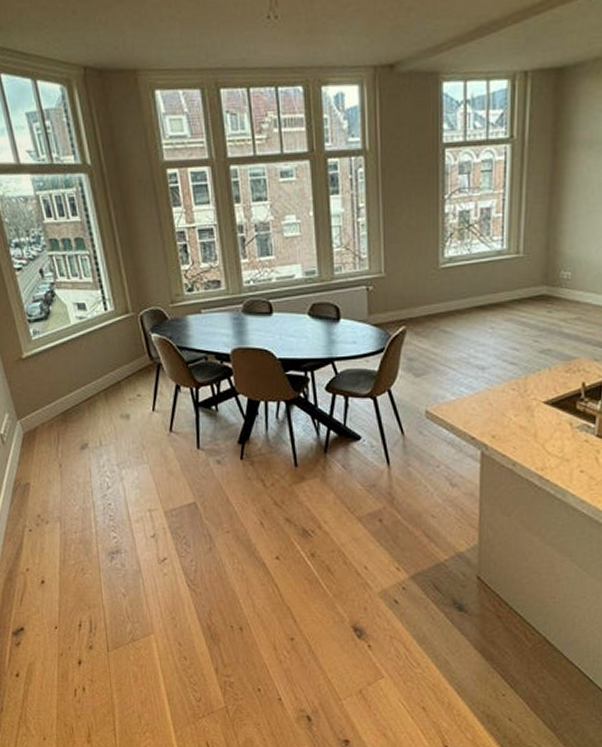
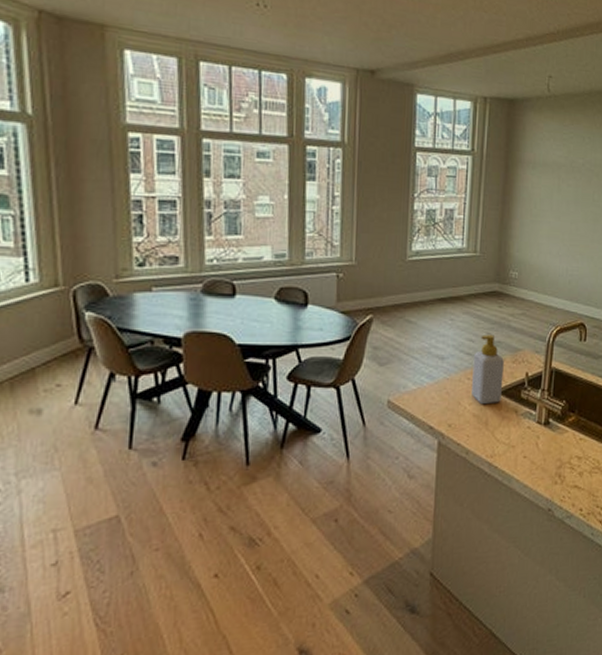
soap bottle: none [518,342,555,415] -> present [472,334,504,404]

